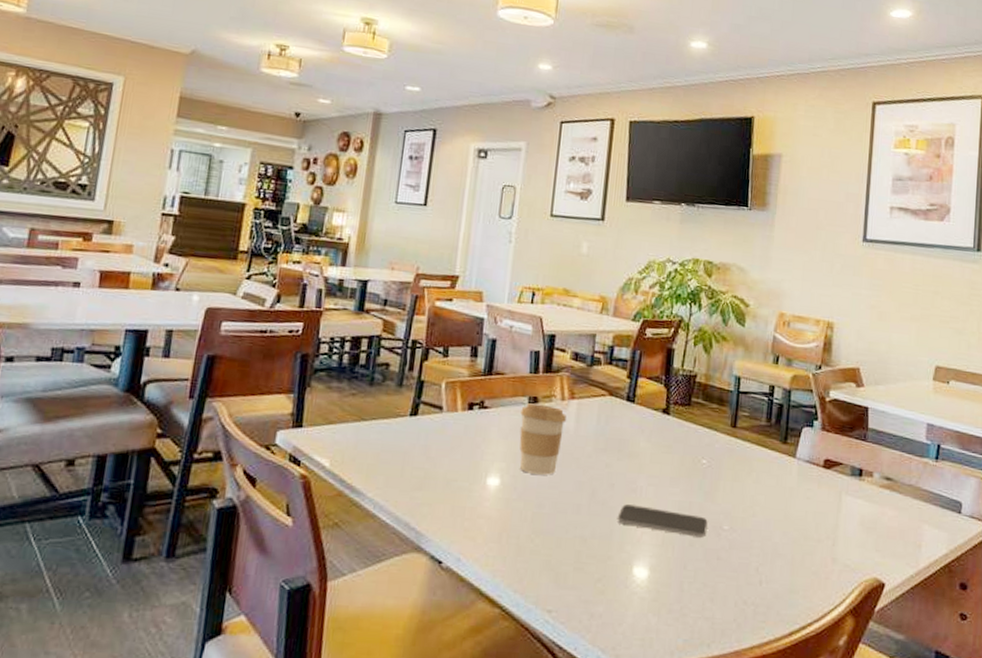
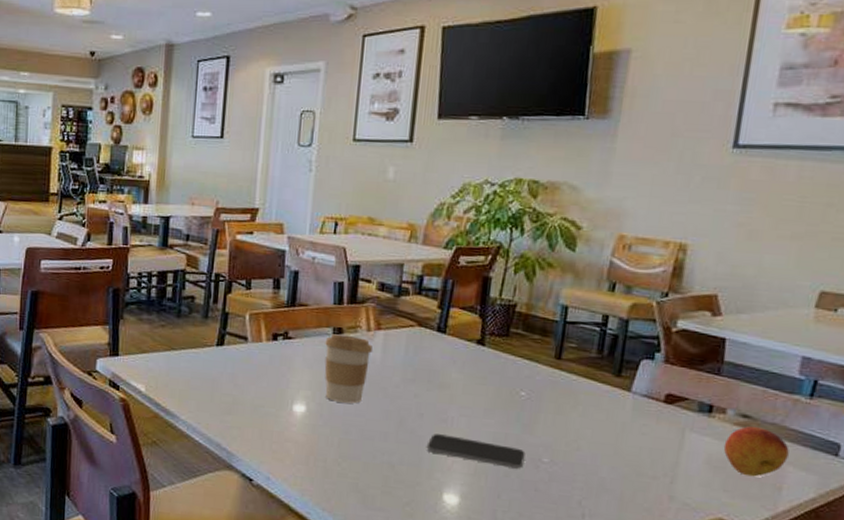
fruit: none [873,488,924,536] -> present [723,426,789,477]

